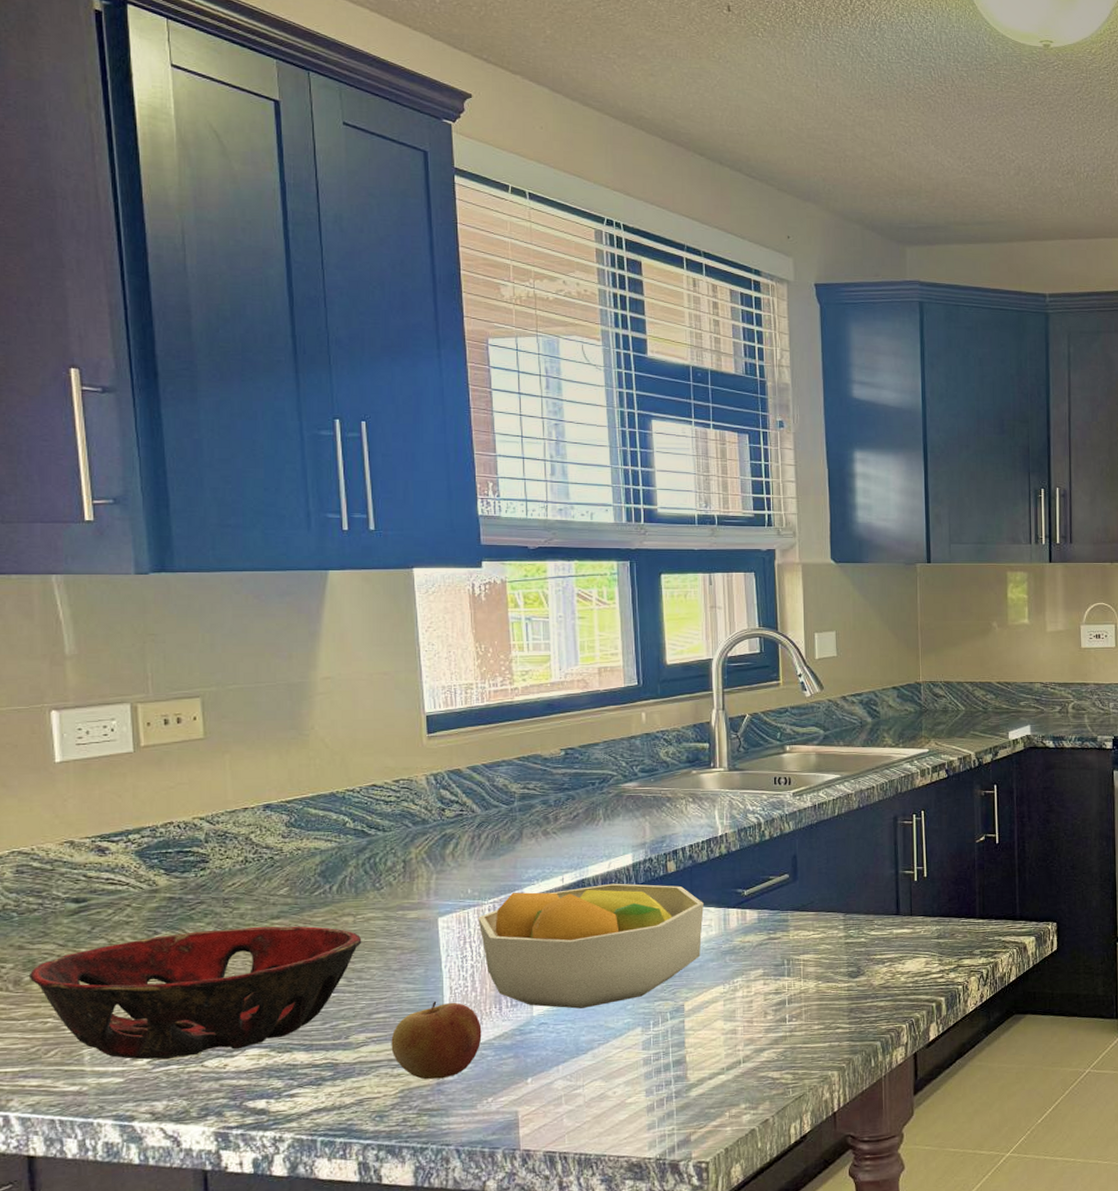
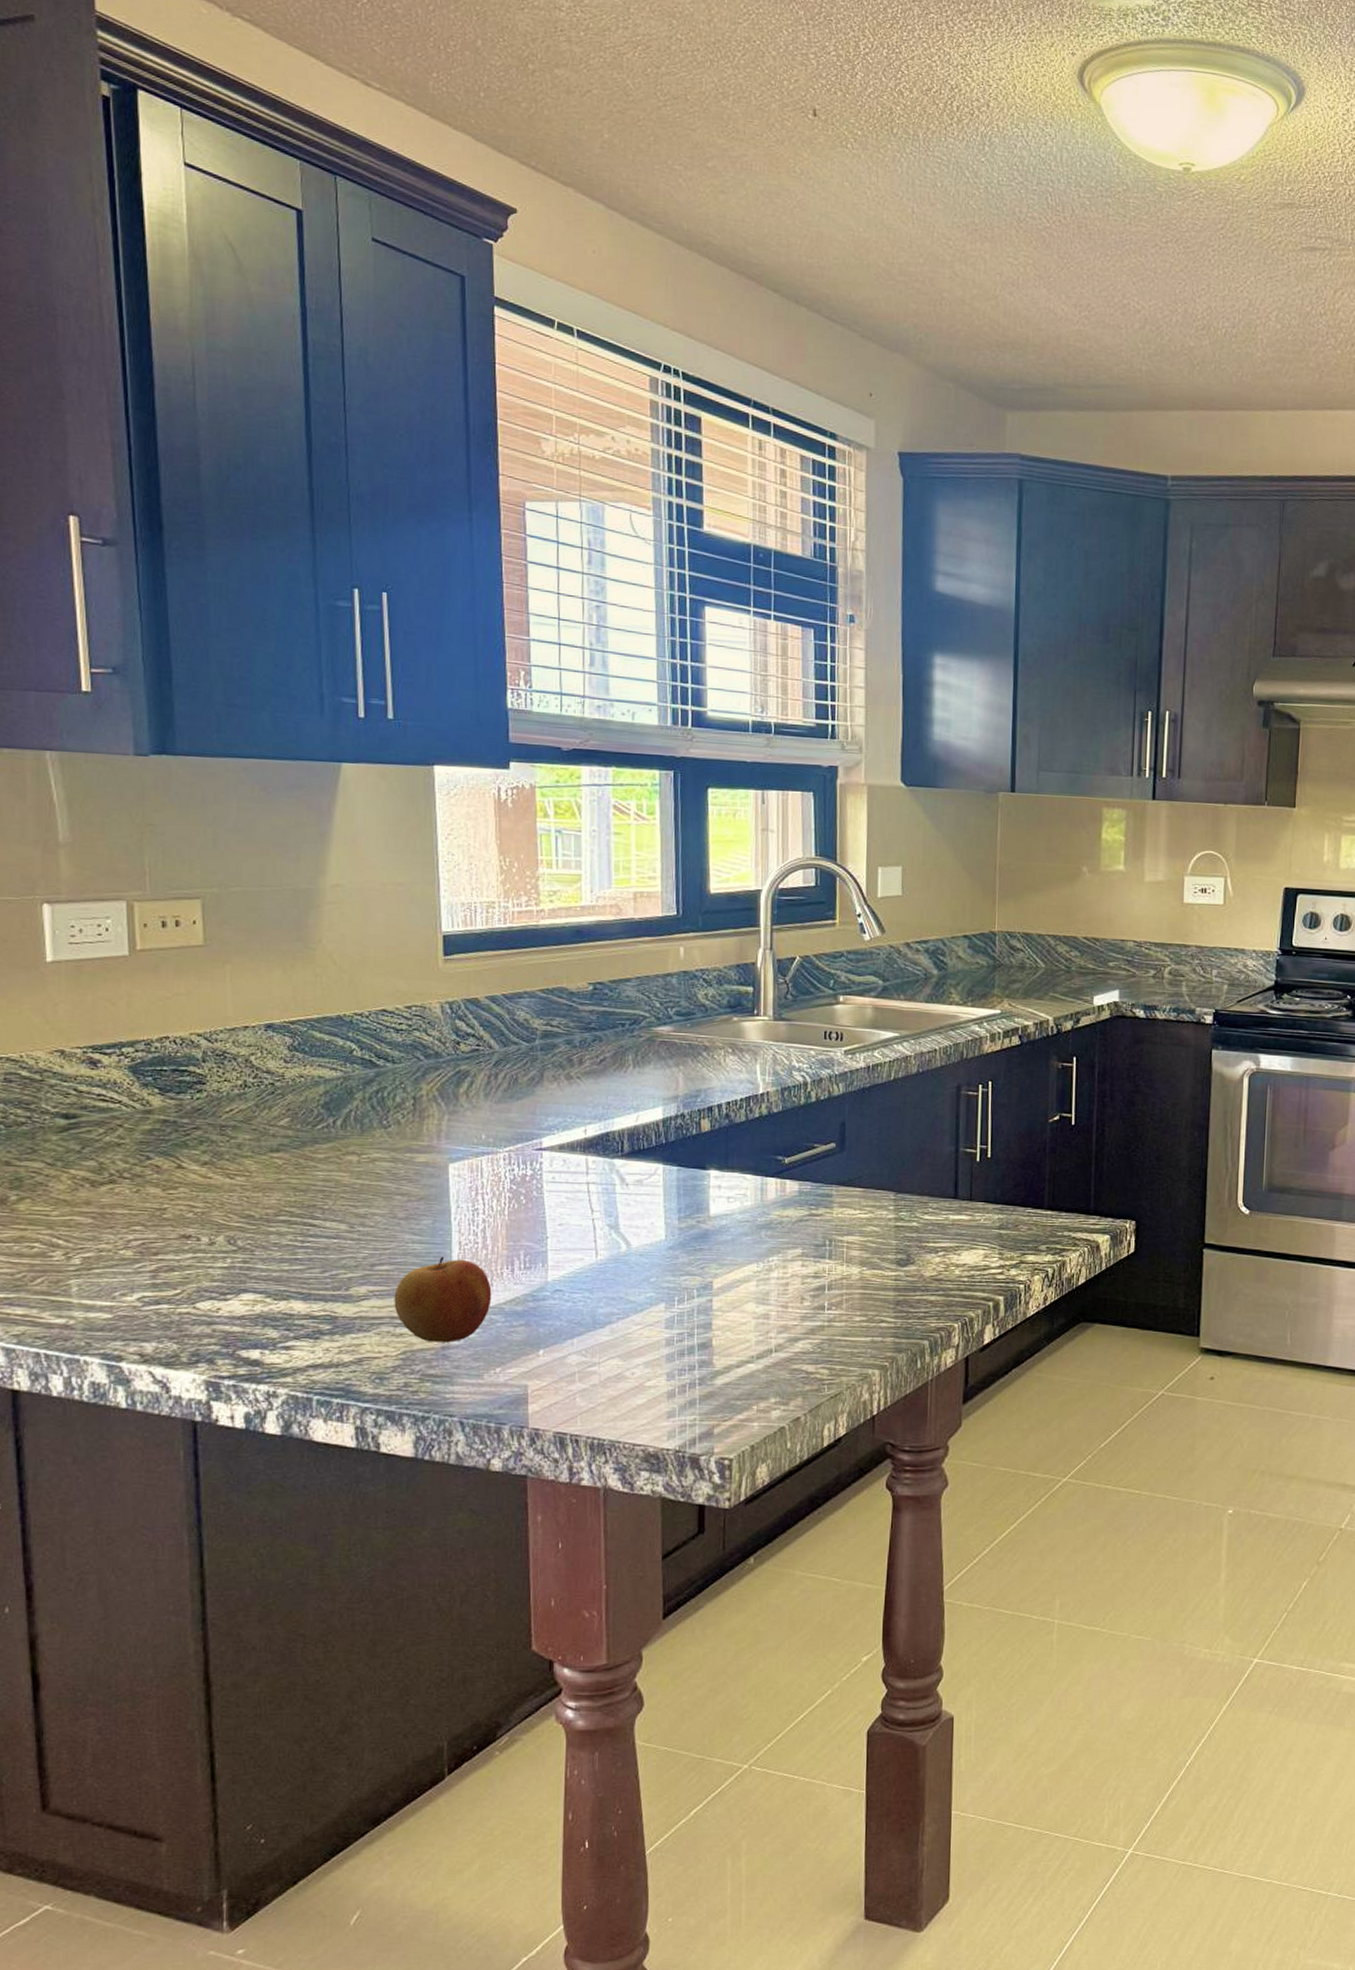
decorative bowl: present [28,926,362,1060] -> none [15,1159,366,1298]
fruit bowl: present [478,883,704,1009] -> none [492,1139,739,1277]

